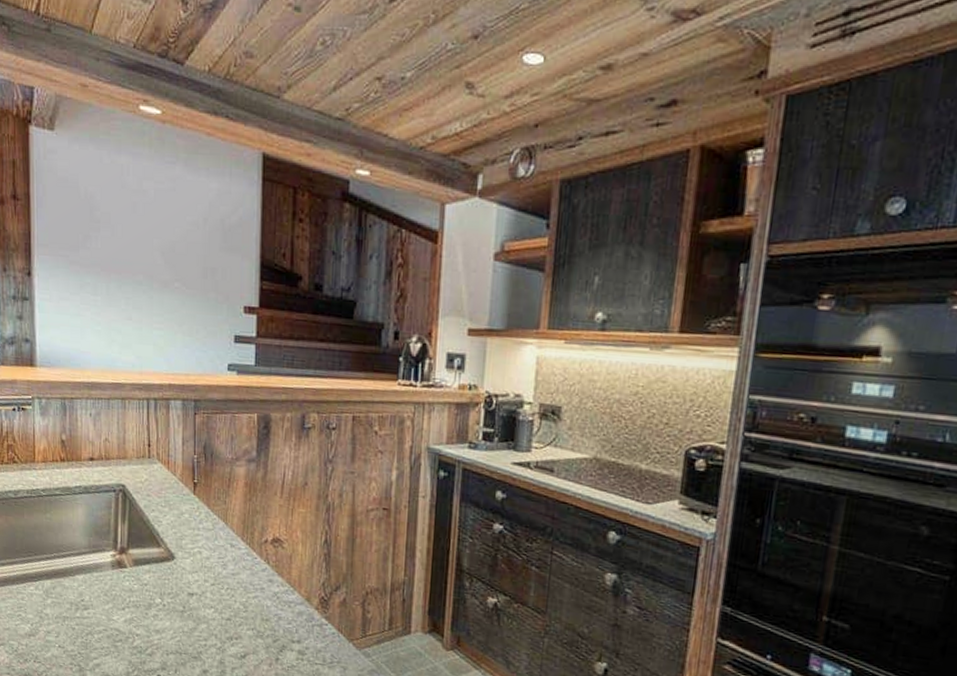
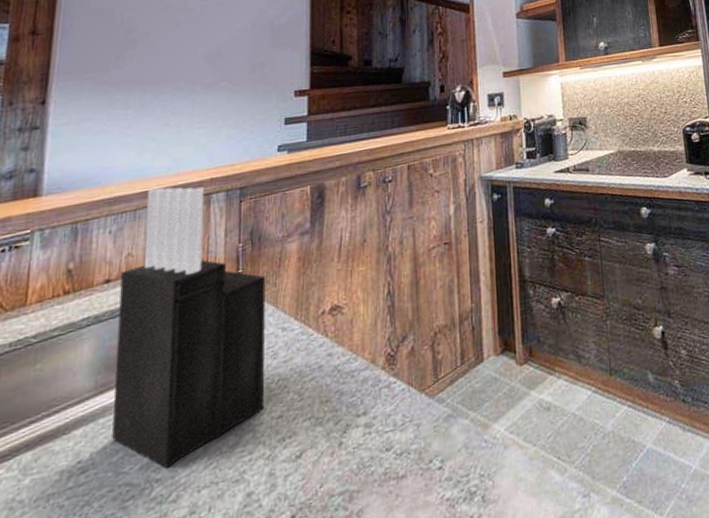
knife block: none [102,381,217,628] -> present [112,187,266,468]

